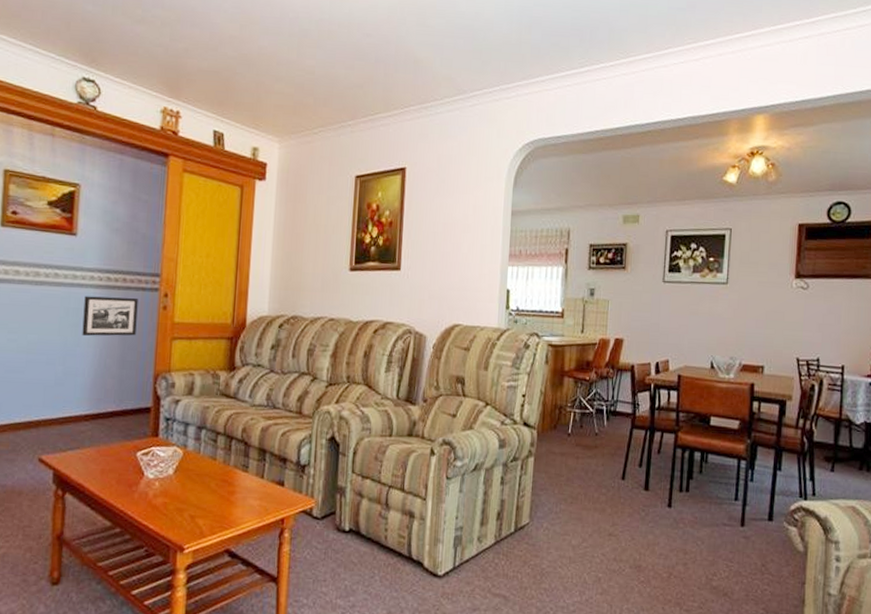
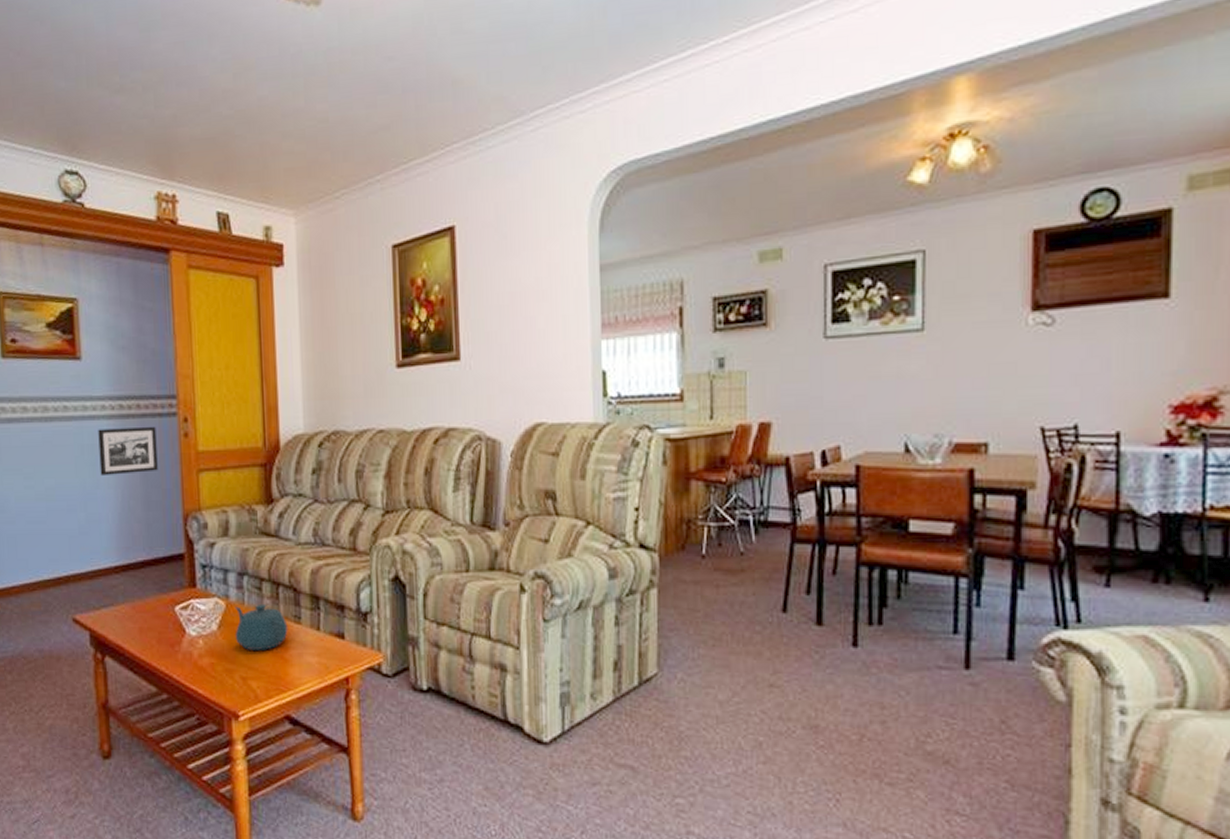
teapot: none [188,453,236,494] -> present [235,603,288,652]

